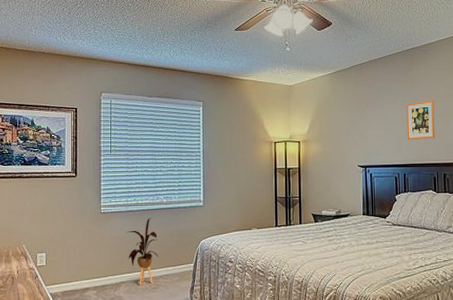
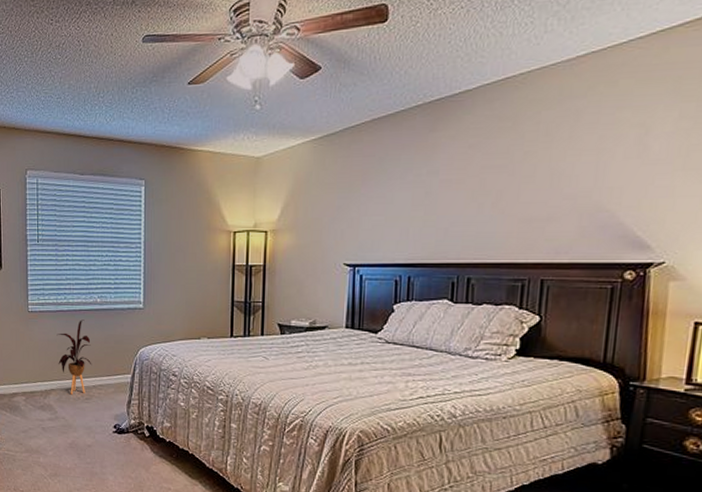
picture frame: present [406,100,435,140] -> none [418,173,464,231]

